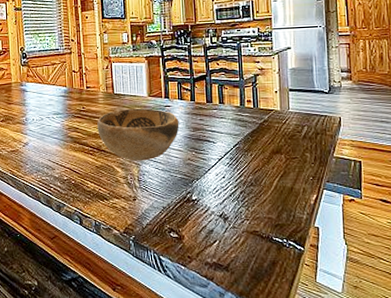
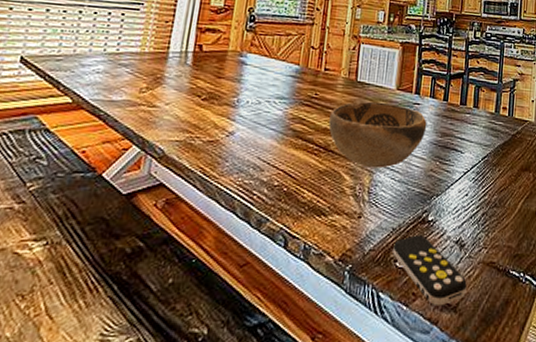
remote control: none [166,211,235,267] -> present [393,235,467,307]

